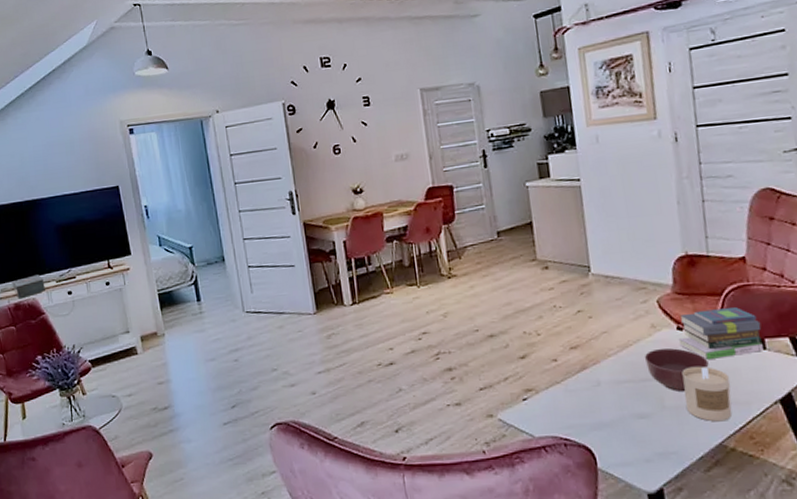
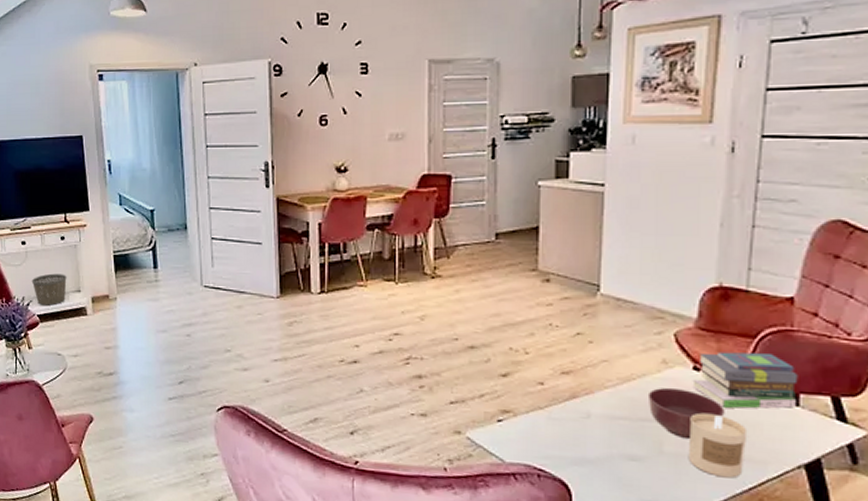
basket: none [80,317,115,351] -> present [31,273,67,306]

